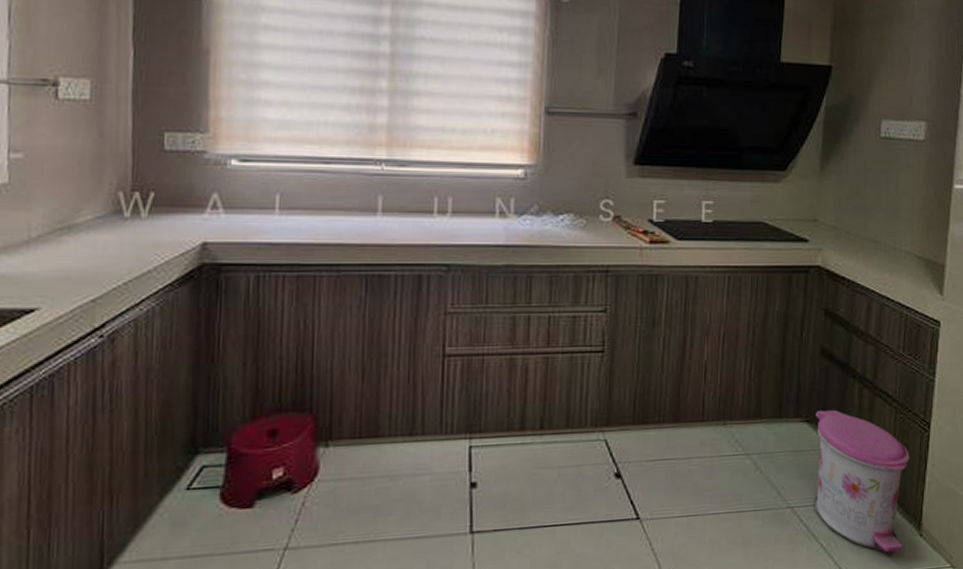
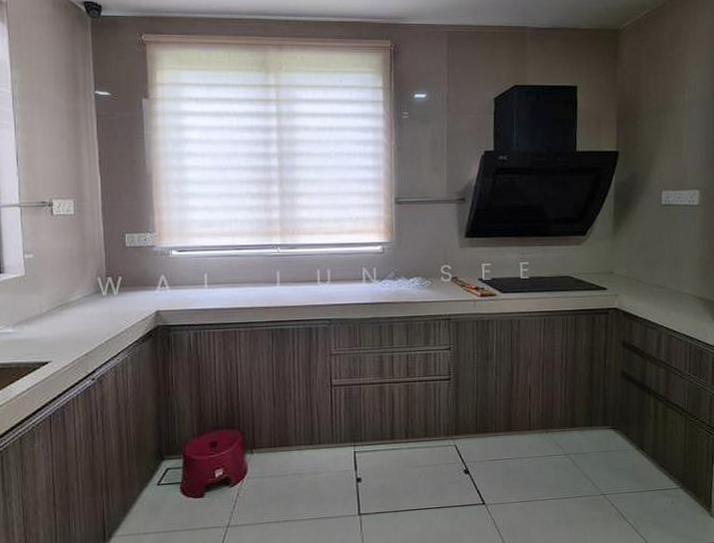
trash can: present [815,410,910,556] -> none [620,419,699,532]

